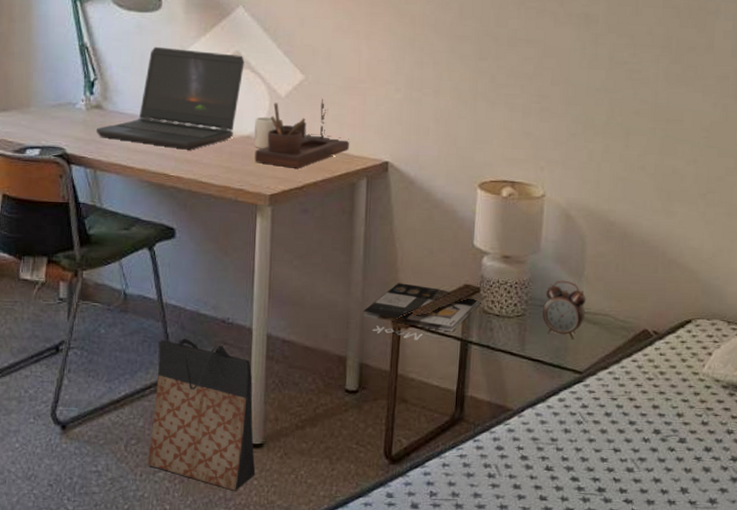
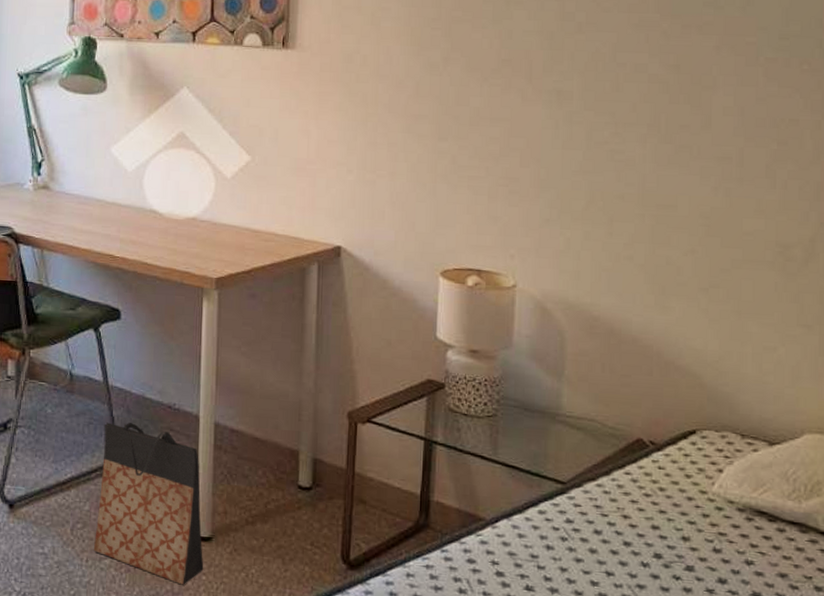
laptop computer: present [95,46,245,150] -> none [42,128,189,231]
desk organizer: present [254,99,350,168] -> none [200,181,300,252]
mug: present [254,116,277,148] -> none [199,198,223,231]
magazine: present [363,283,481,340] -> none [316,375,446,437]
alarm clock: present [543,280,586,339] -> none [517,379,568,445]

